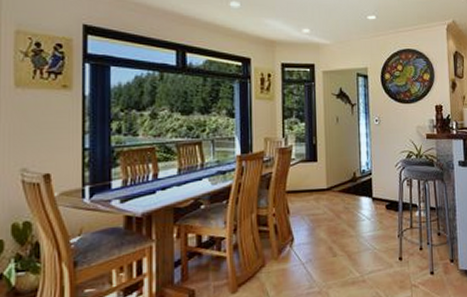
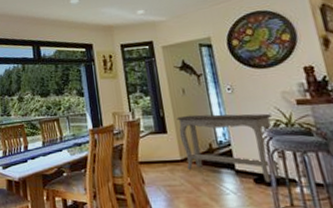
console table: none [328,144,408,208] -> present [176,113,282,182]

